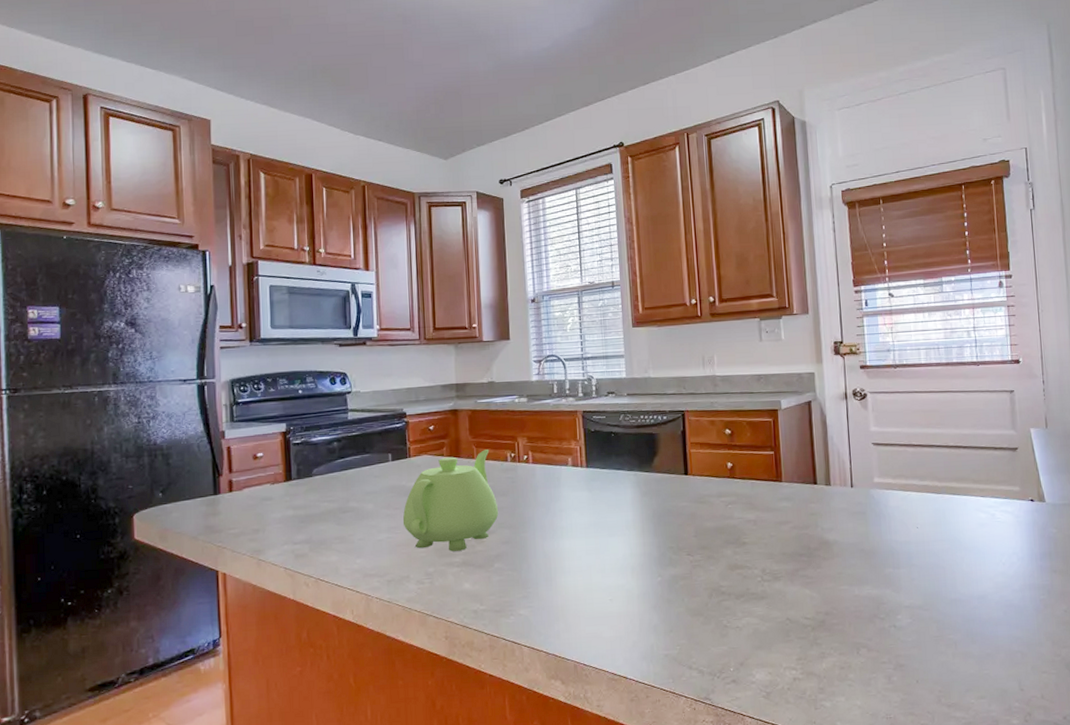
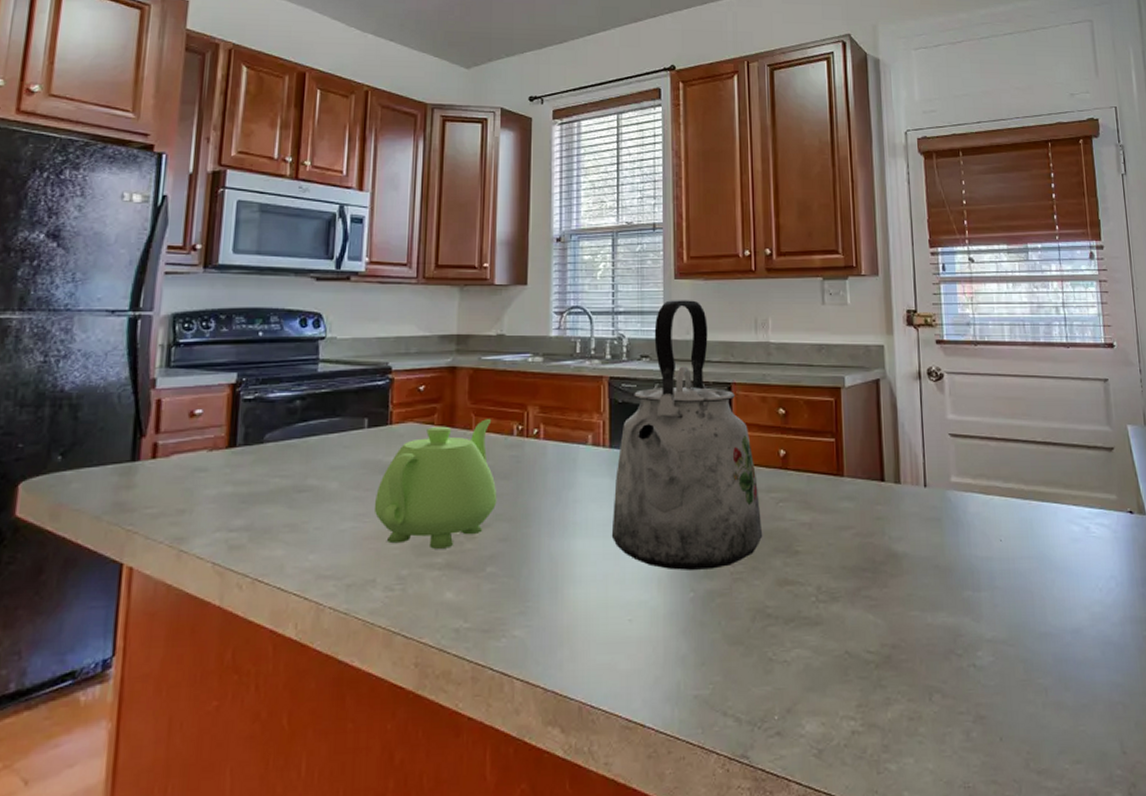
kettle: none [591,344,716,561] -> present [611,300,763,570]

